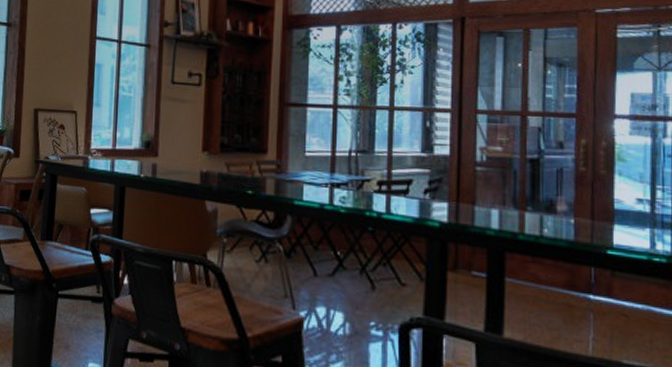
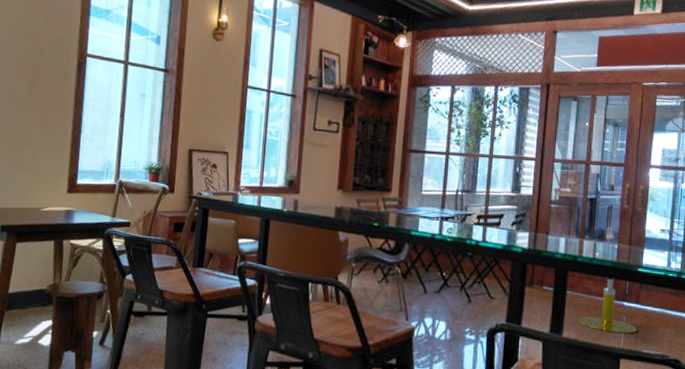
side table: none [523,261,612,338] -> present [578,277,637,334]

